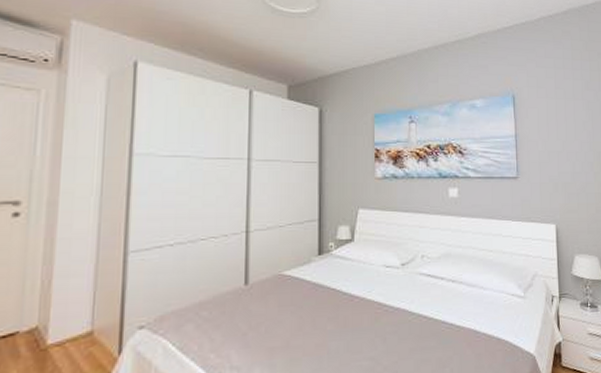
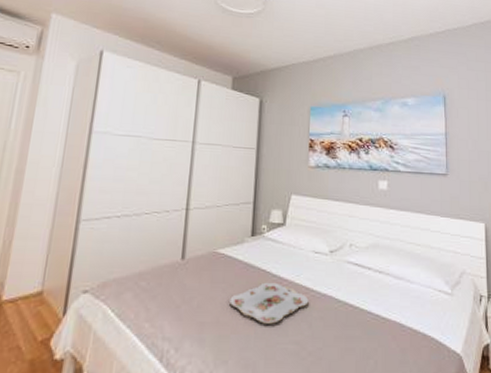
serving tray: none [299,300,382,343] -> present [230,282,309,324]

